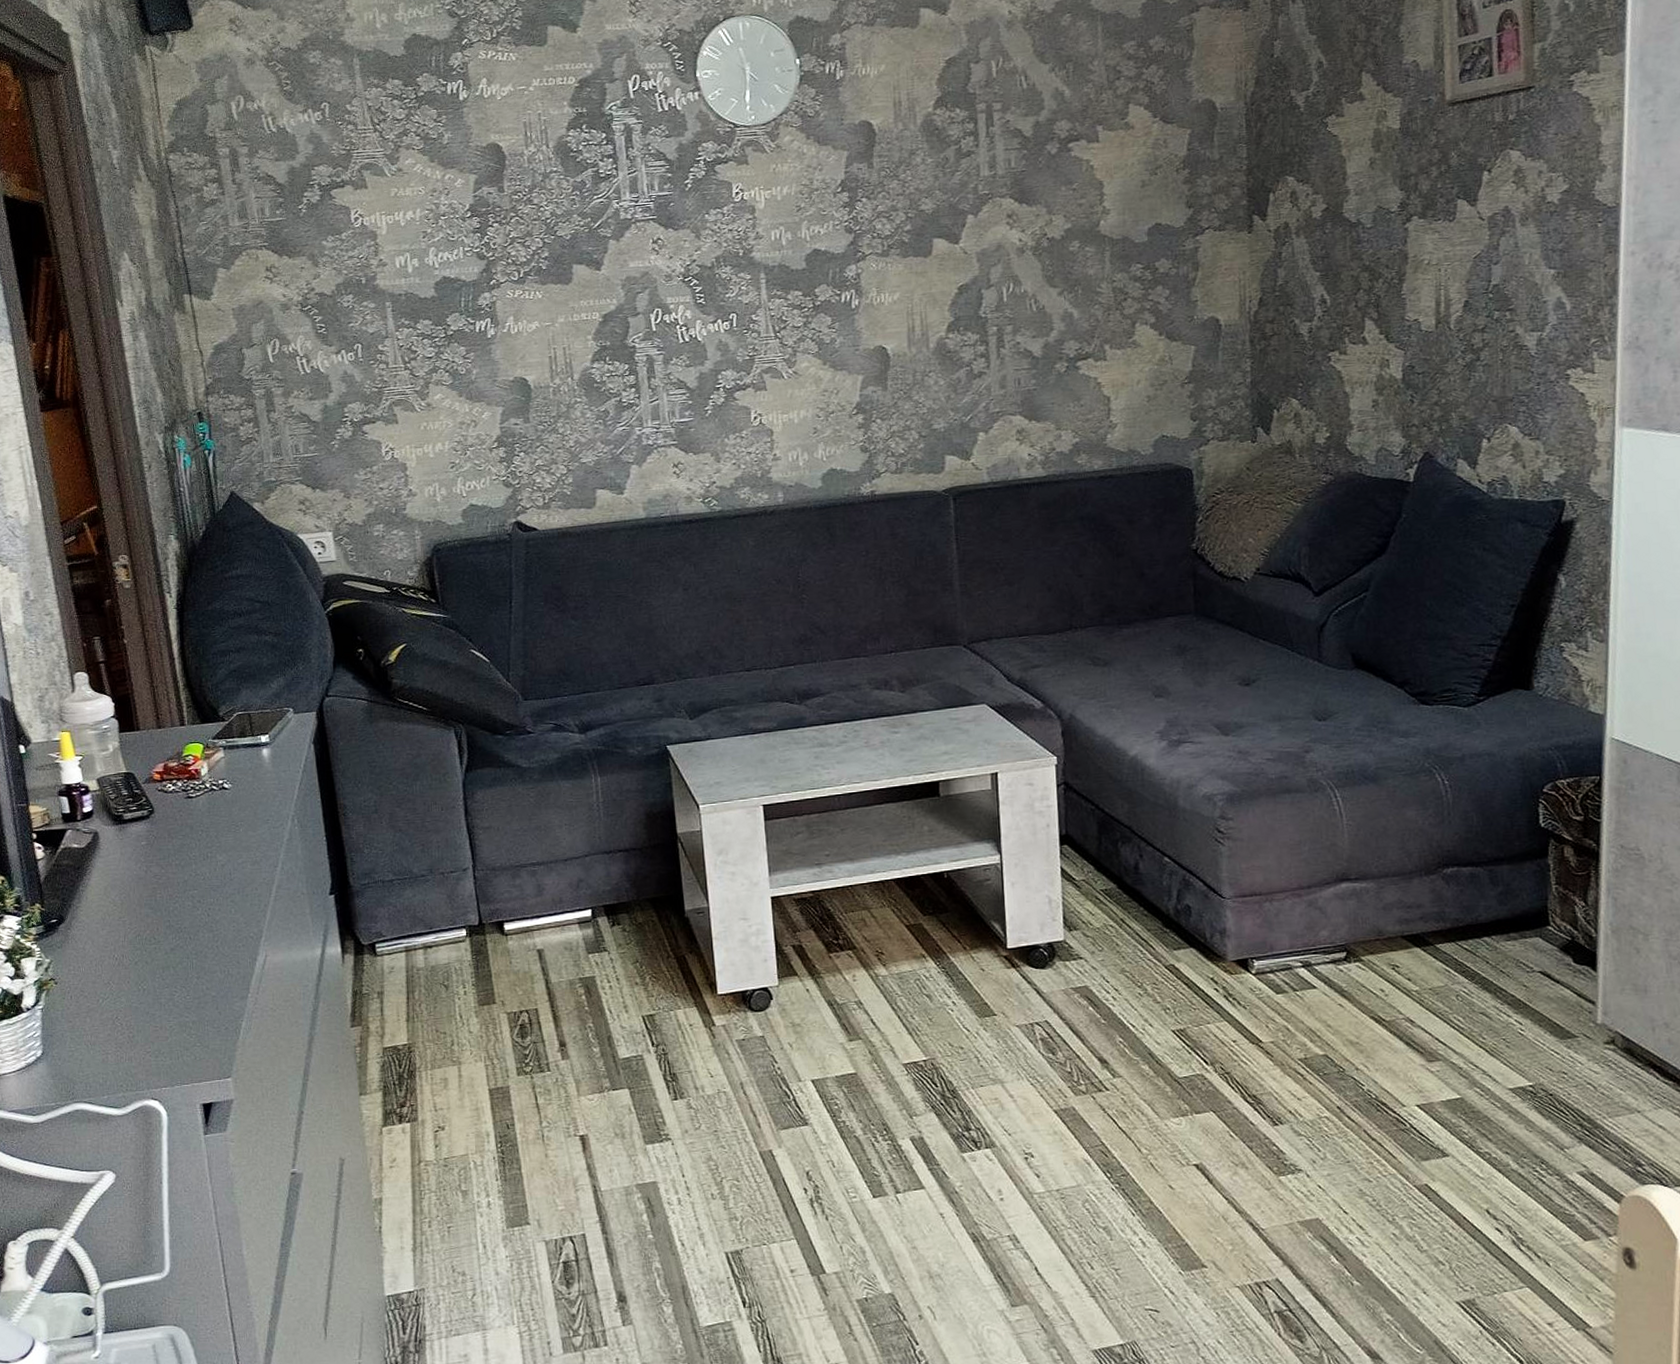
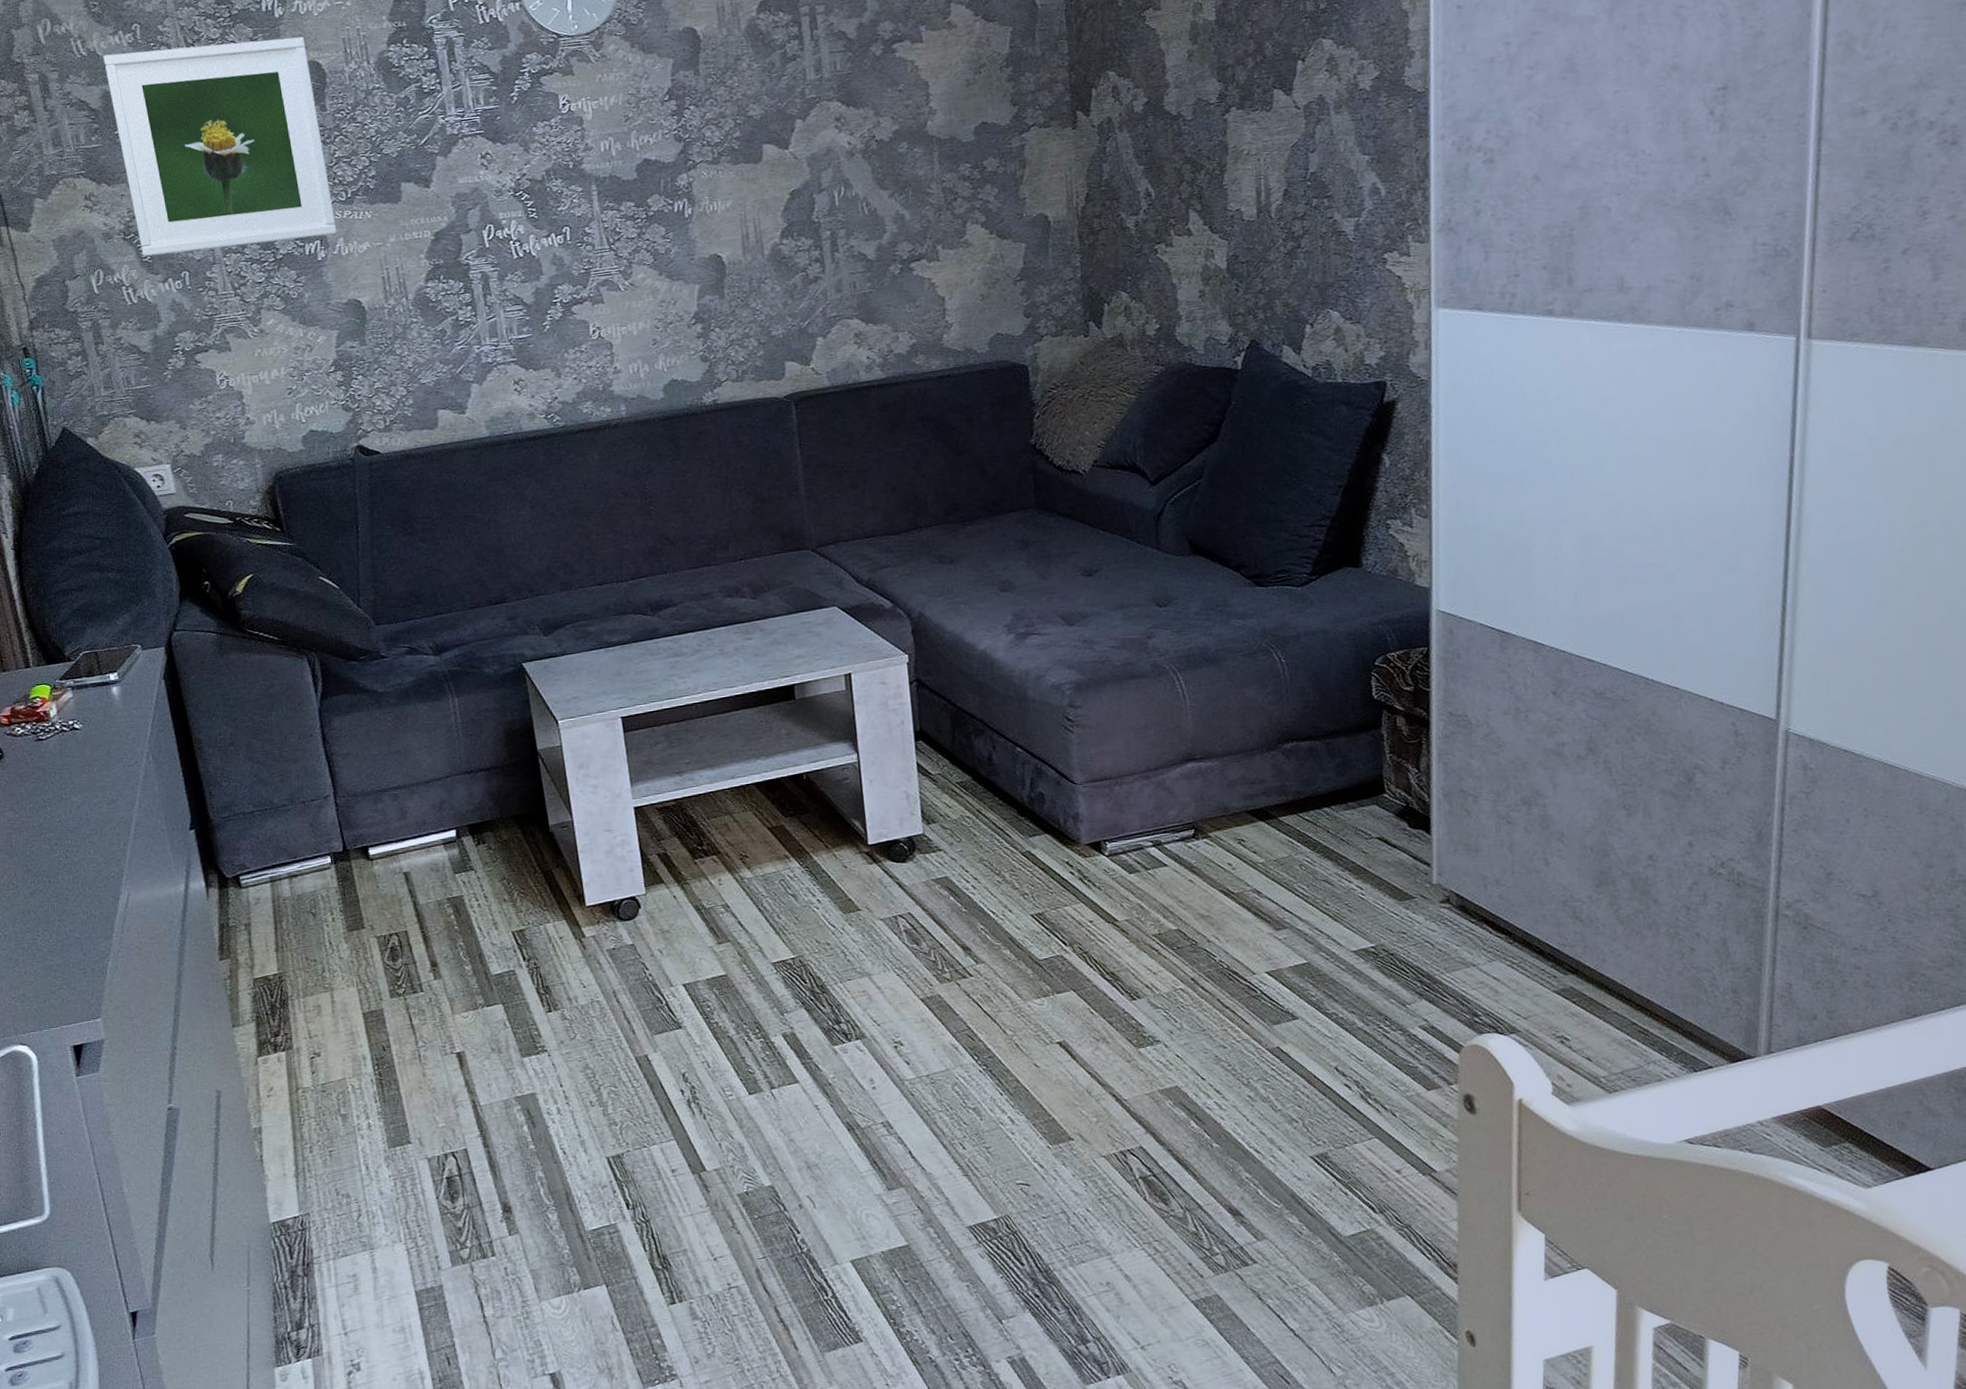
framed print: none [292,119,508,329] -> present [103,36,337,257]

